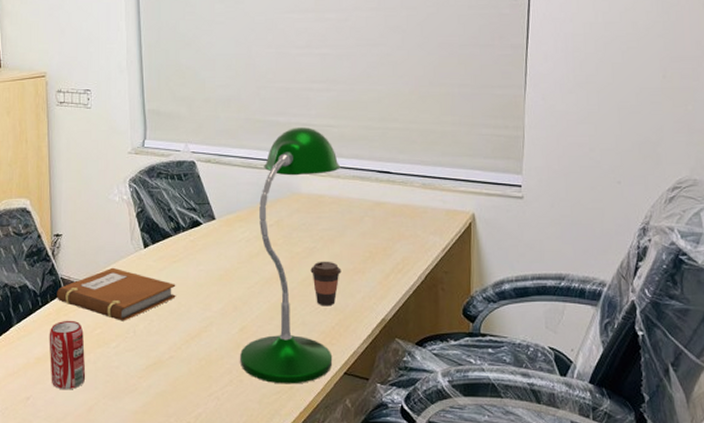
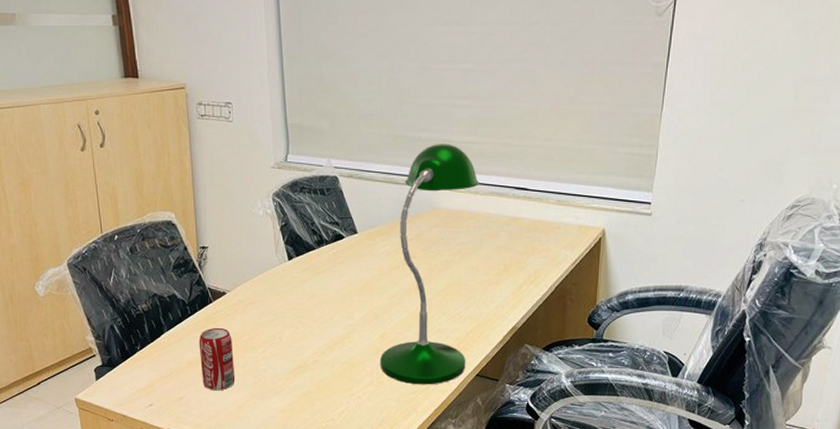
notebook: present [57,267,176,321] -> none [205,278,320,329]
coffee cup: present [310,261,341,306] -> none [448,273,477,315]

